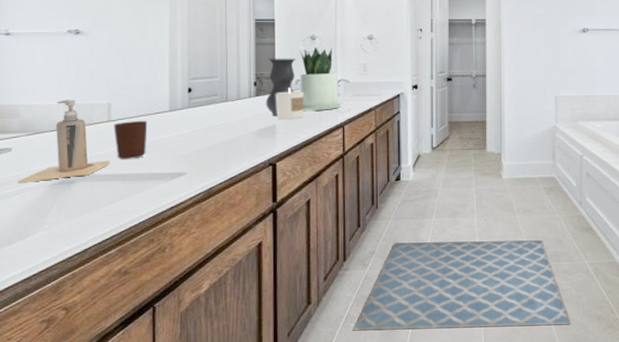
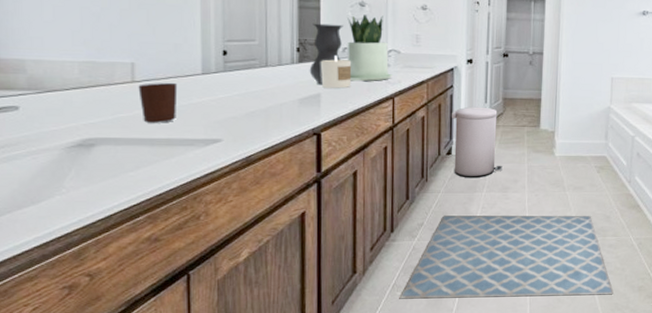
soap dispenser: present [18,99,110,184] -> none [28,56,136,145]
pedal bin: none [400,131,451,204] -> present [452,106,503,179]

